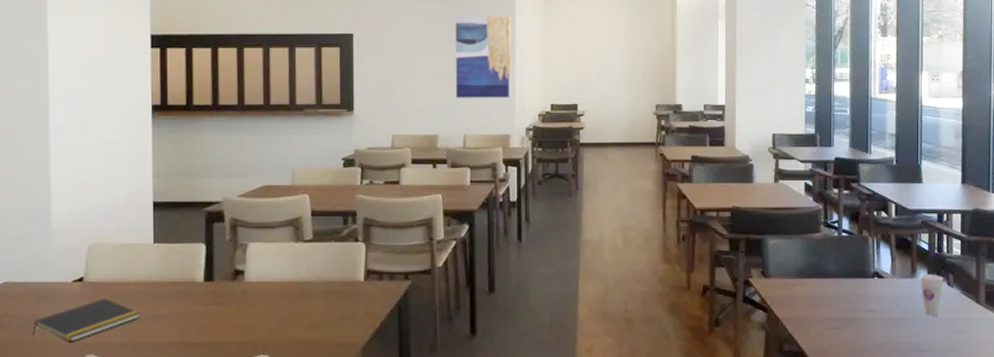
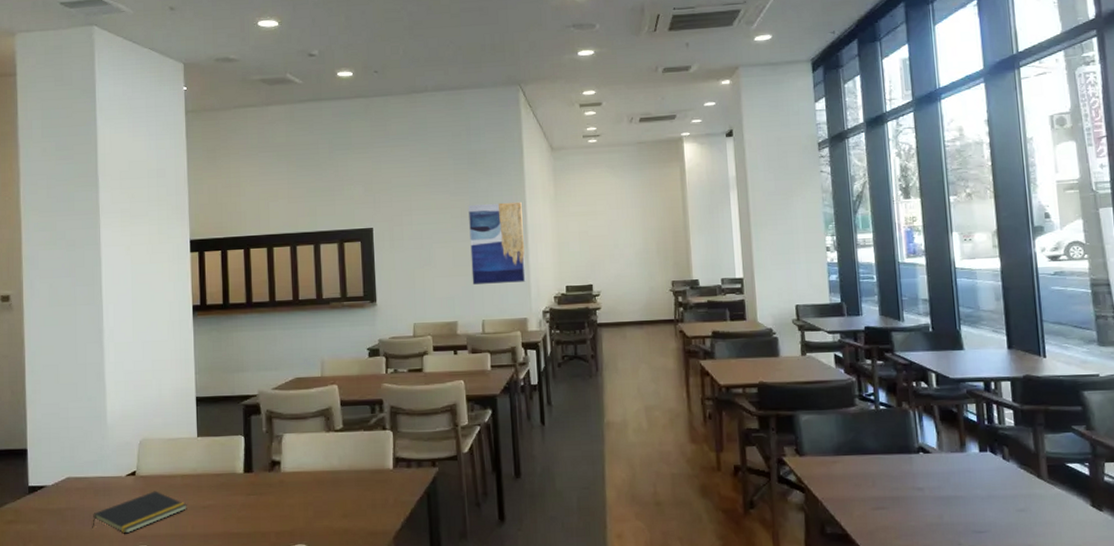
cup: present [920,274,944,316] -> none [970,447,999,493]

